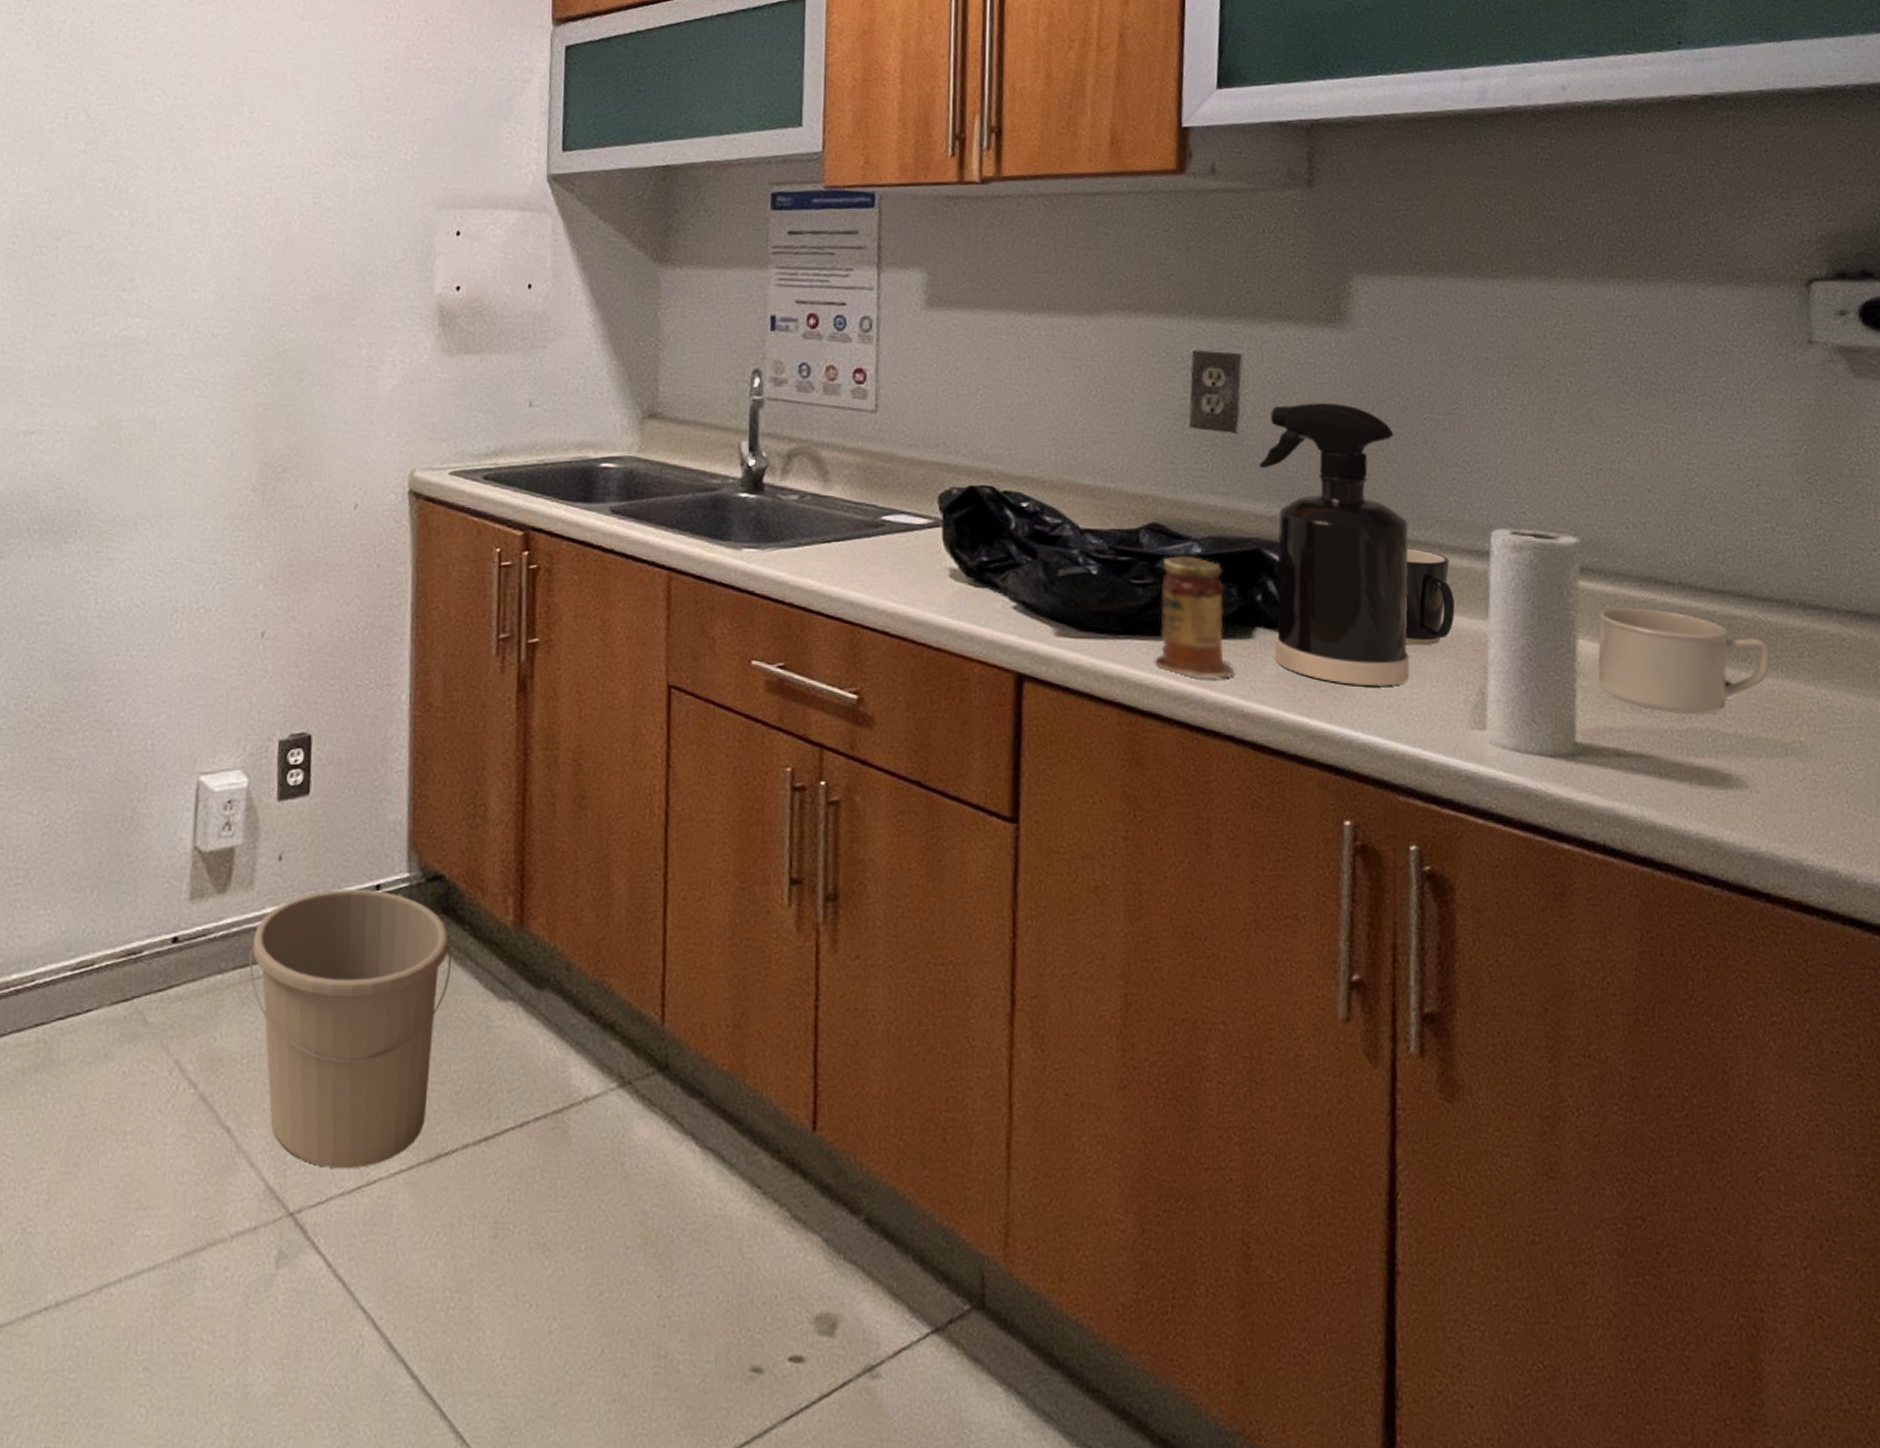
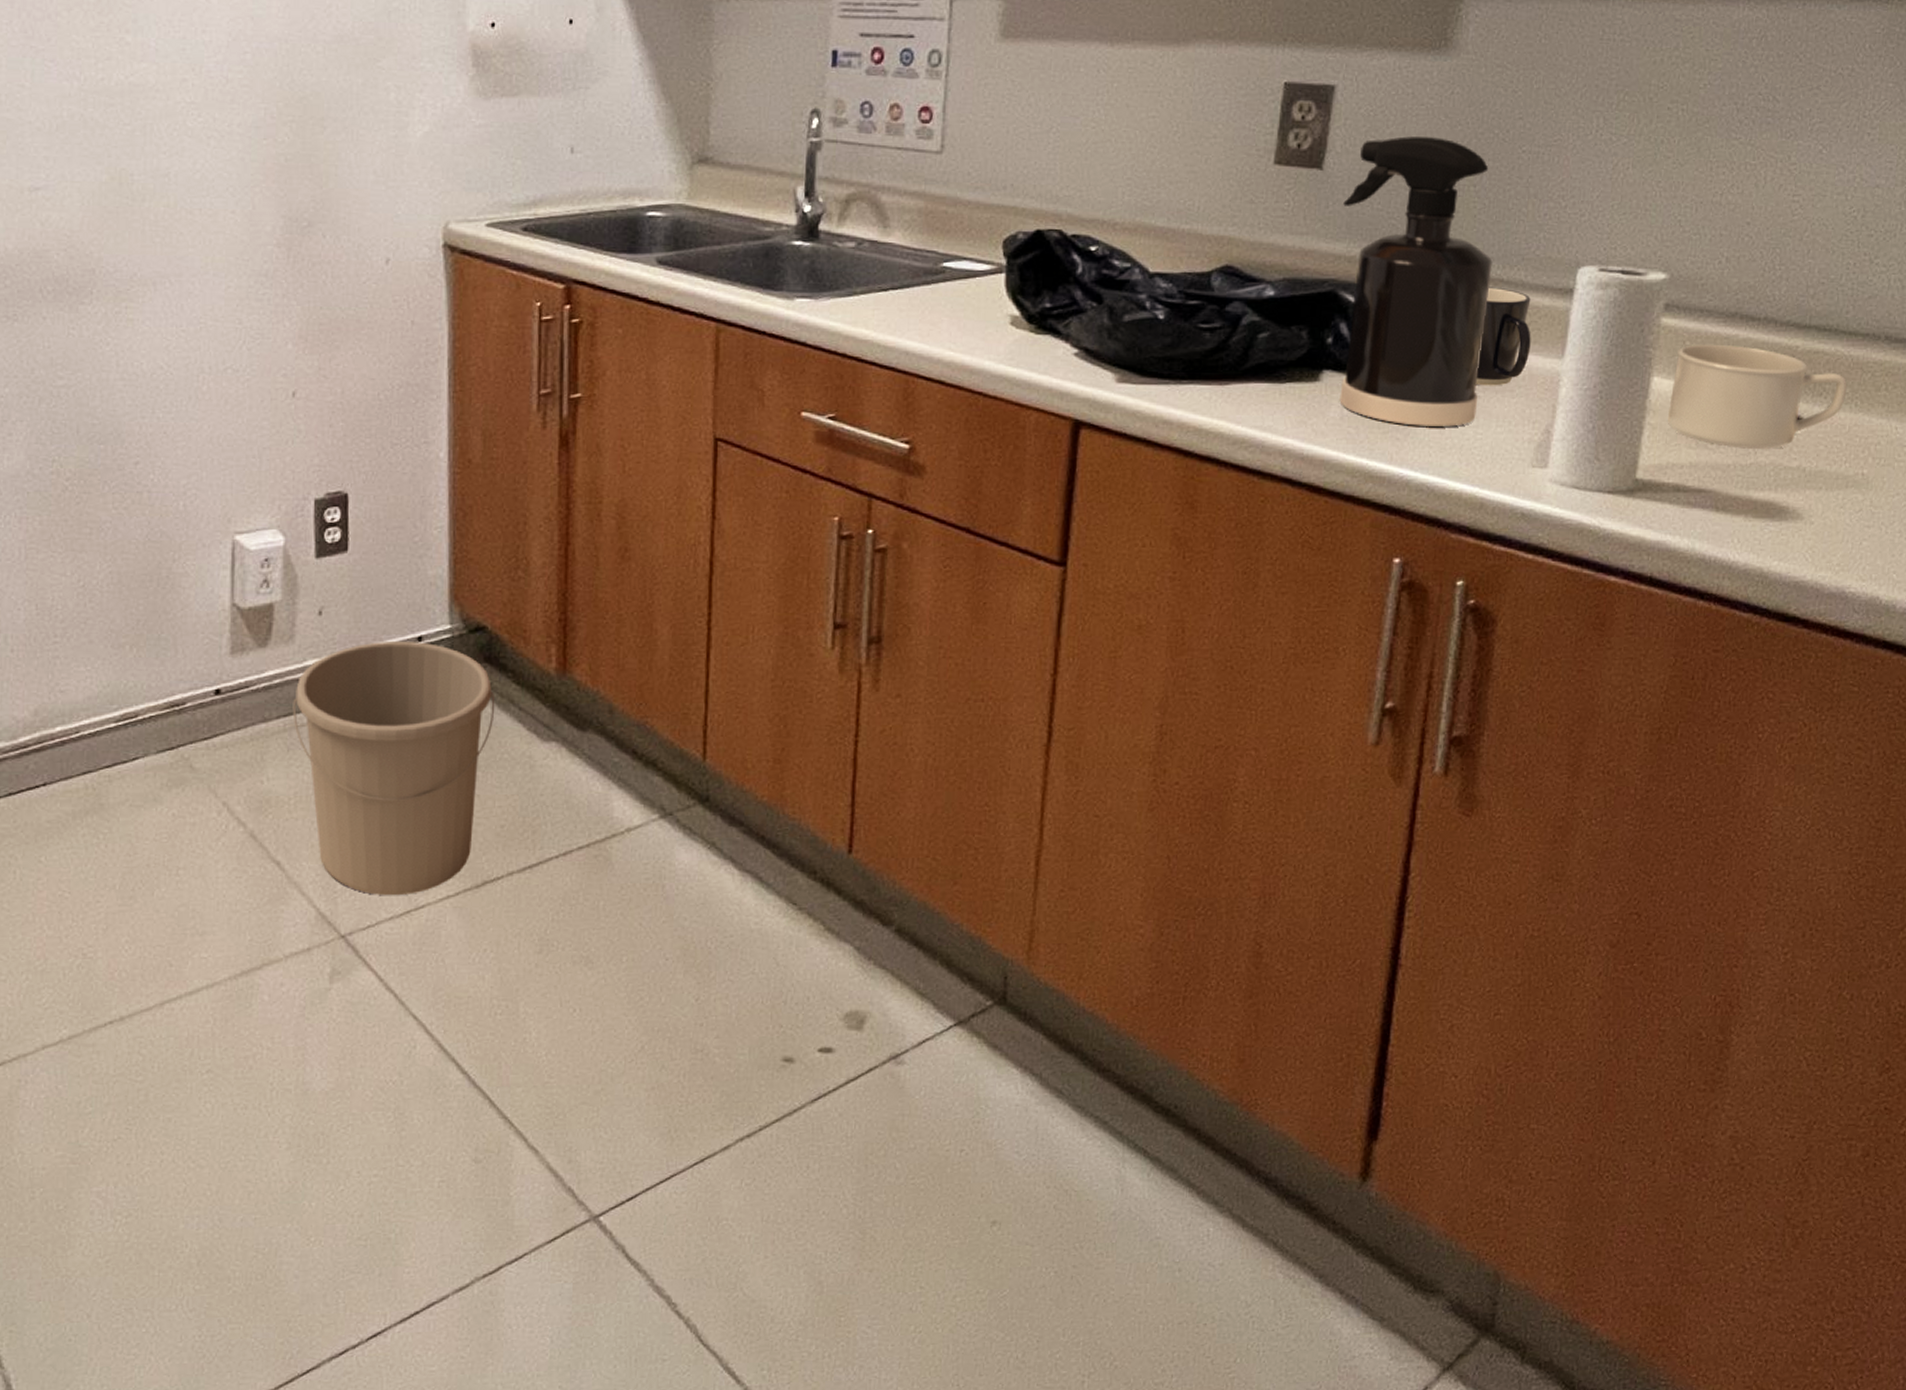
canister: present [1154,556,1234,679] -> none [1215,299,1297,422]

